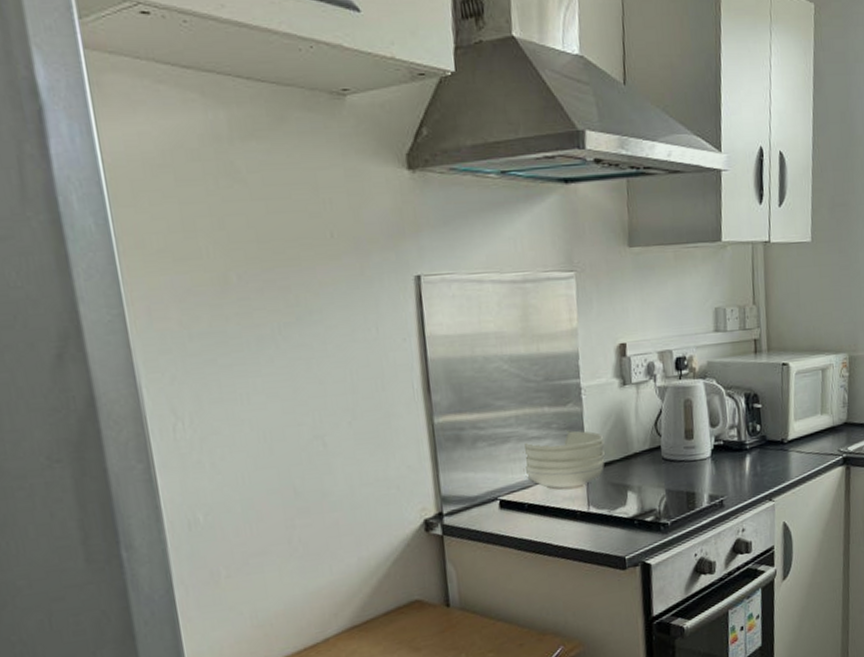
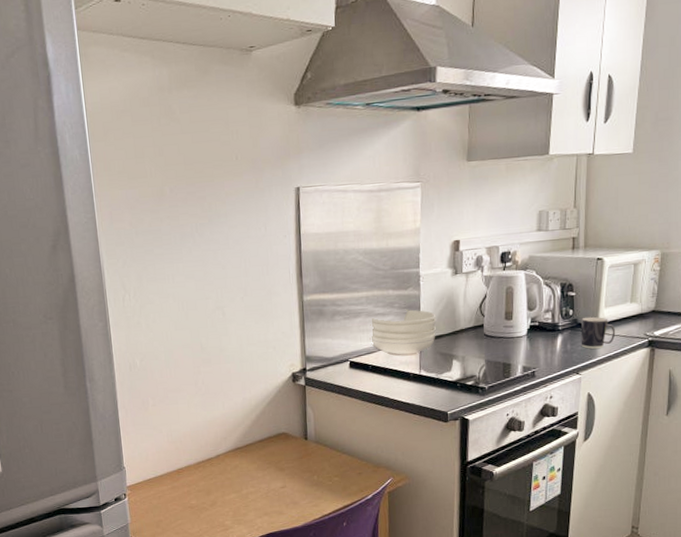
mug: none [769,431,808,471] -> present [580,316,616,350]

